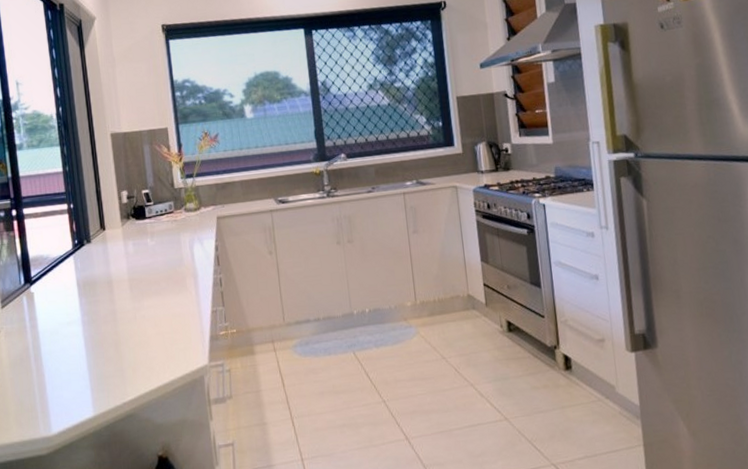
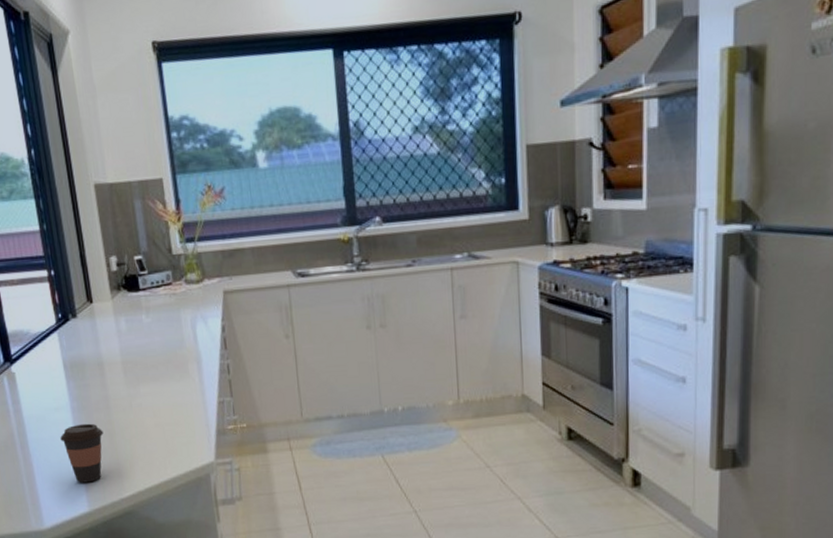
coffee cup: none [71,334,110,390] -> present [60,423,104,483]

